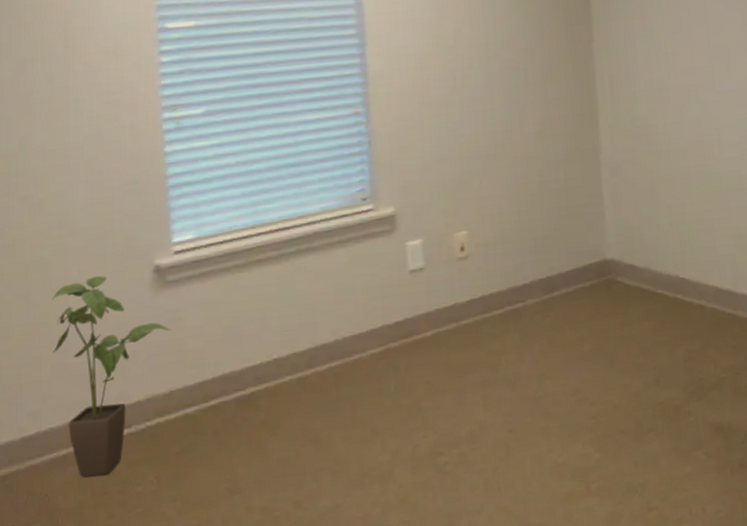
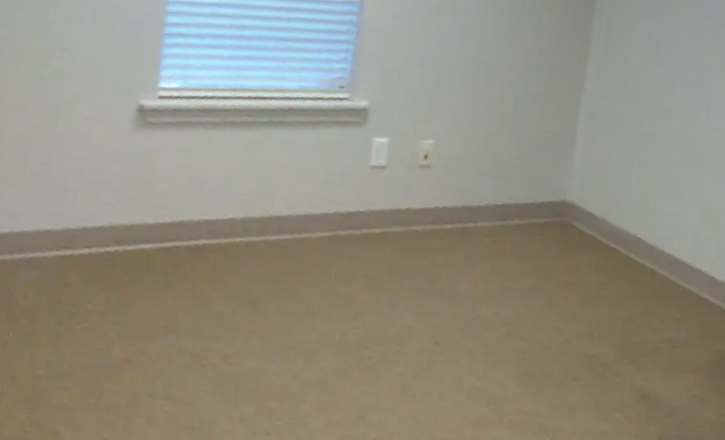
house plant: present [52,275,170,477] -> none [36,102,142,286]

